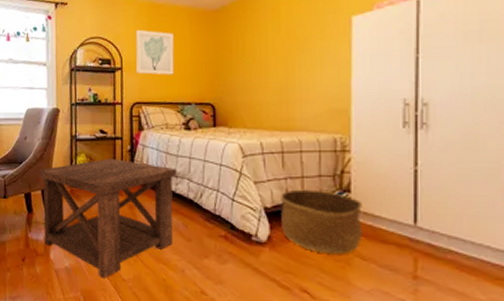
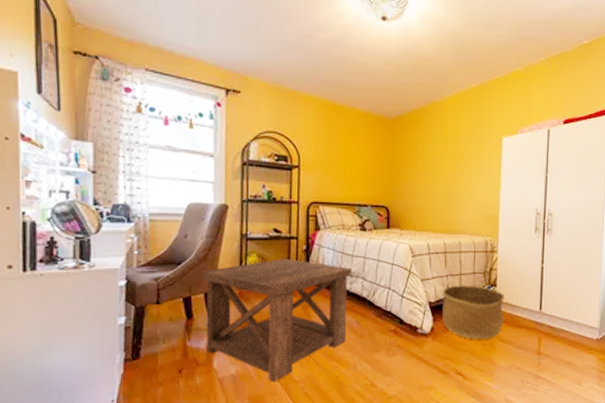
wall art: present [135,29,174,75] -> none [313,128,352,177]

